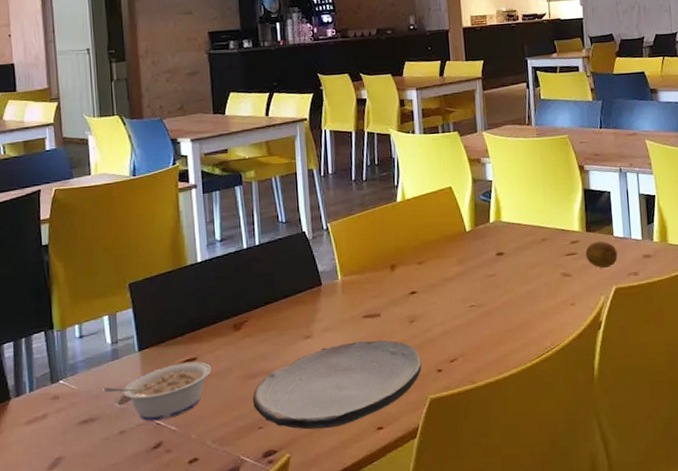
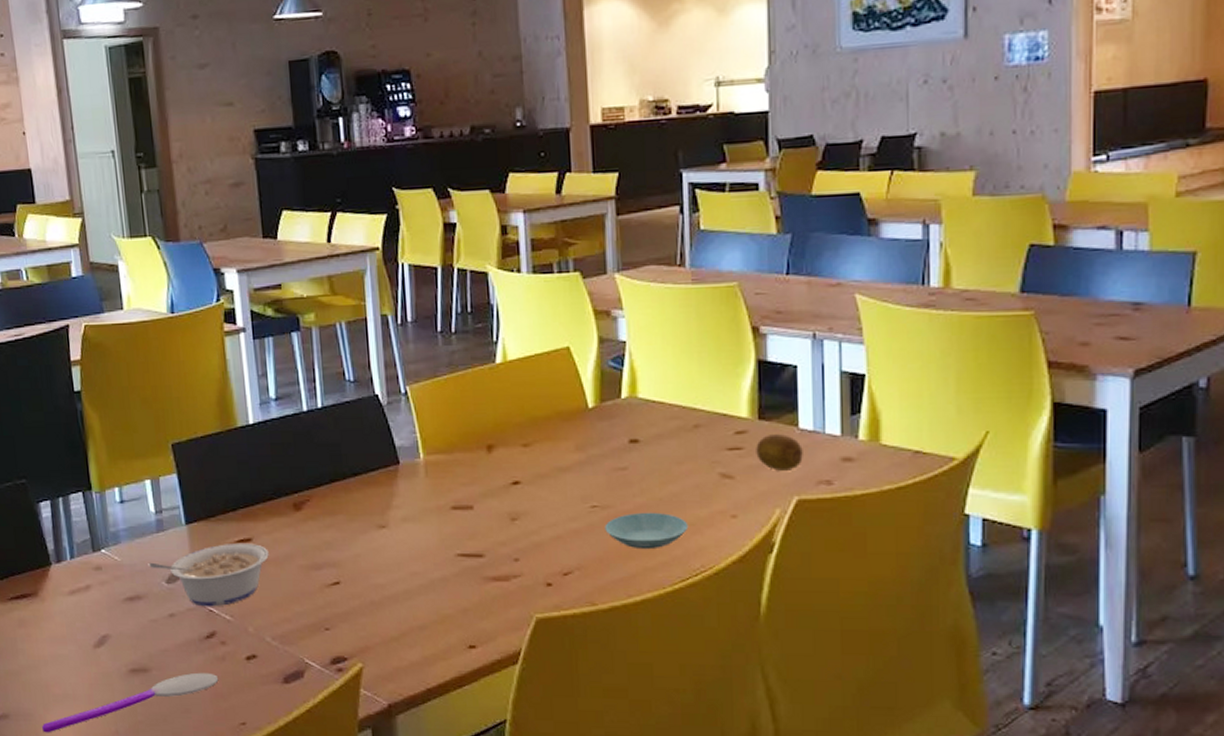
plate: present [253,339,422,430] -> none [318,538,526,640]
saucer: none [480,306,541,336] -> present [604,512,689,550]

